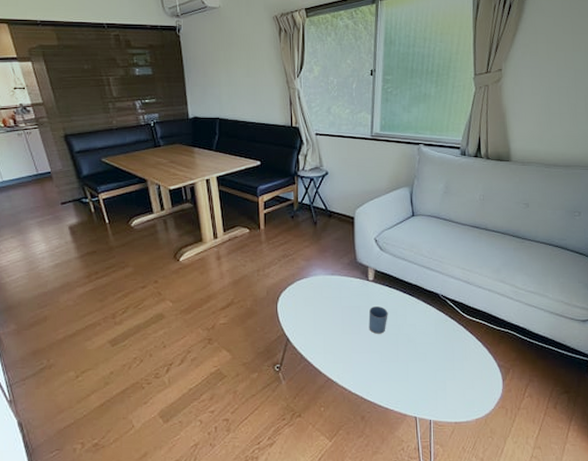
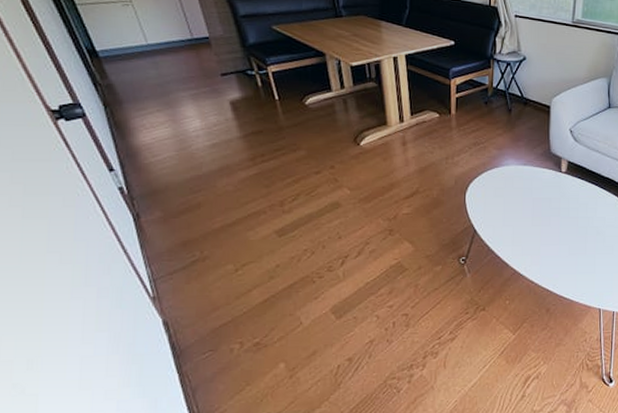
mug: present [368,307,388,334] -> none [559,199,579,226]

